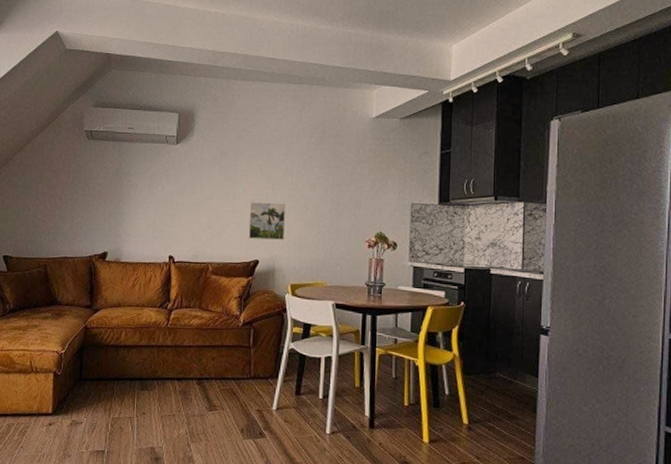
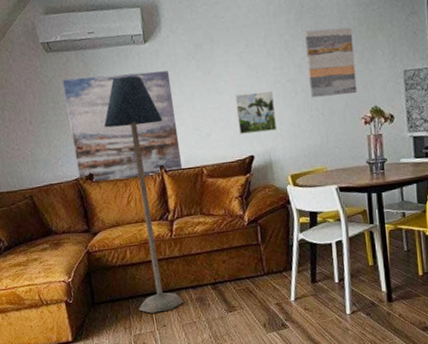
wall art: none [92,165,194,265] -> present [62,71,183,181]
floor lamp: none [122,170,180,399] -> present [103,76,184,314]
wall art: none [321,155,367,217] -> present [304,27,358,98]

